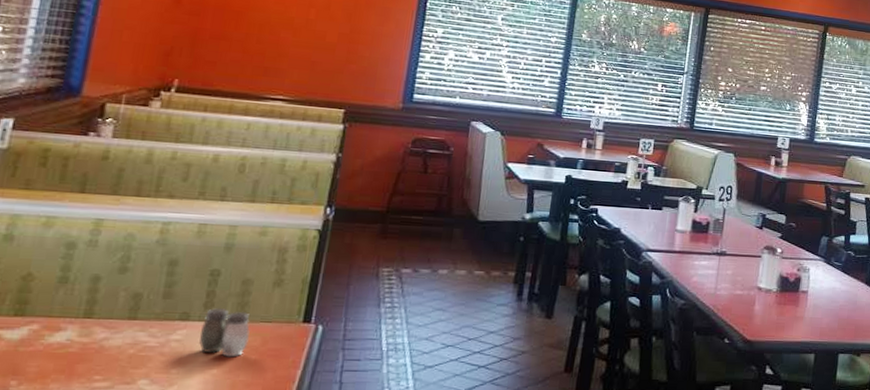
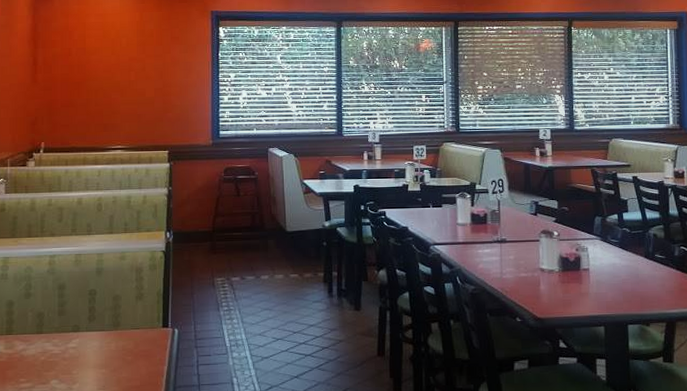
salt and pepper shaker: present [199,307,250,357] -> none [88,319,125,359]

